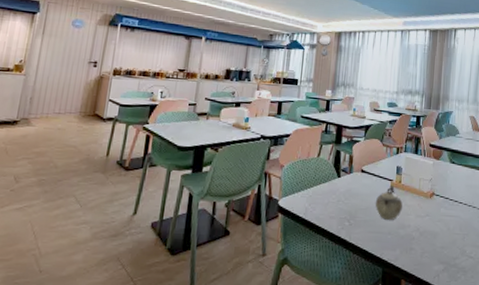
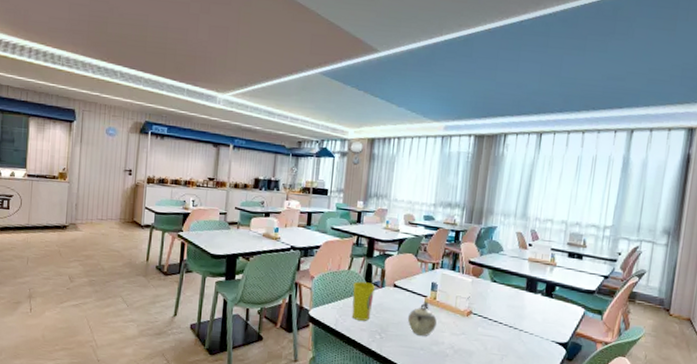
cup: none [321,168,343,208] -> present [351,281,375,321]

